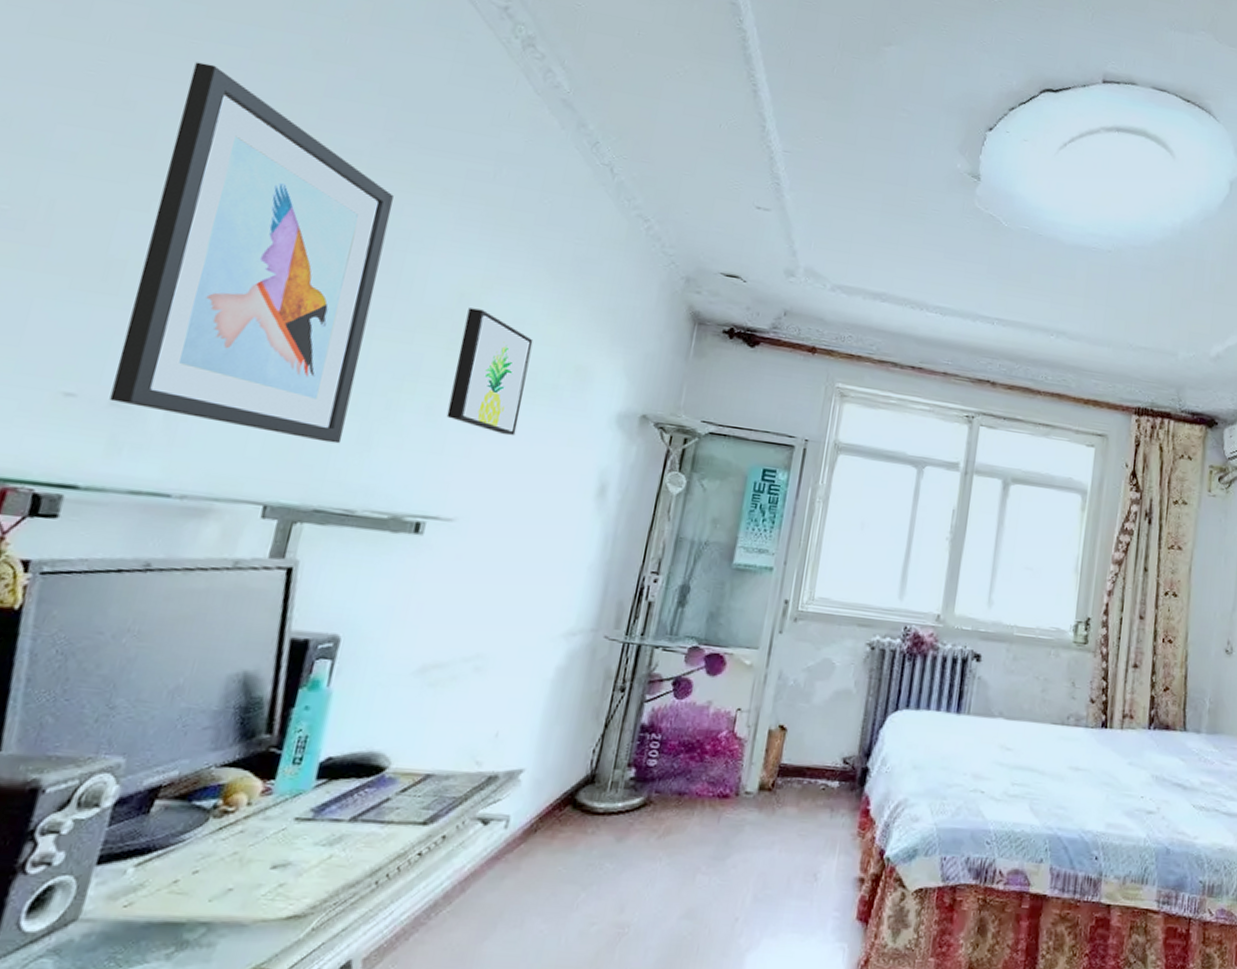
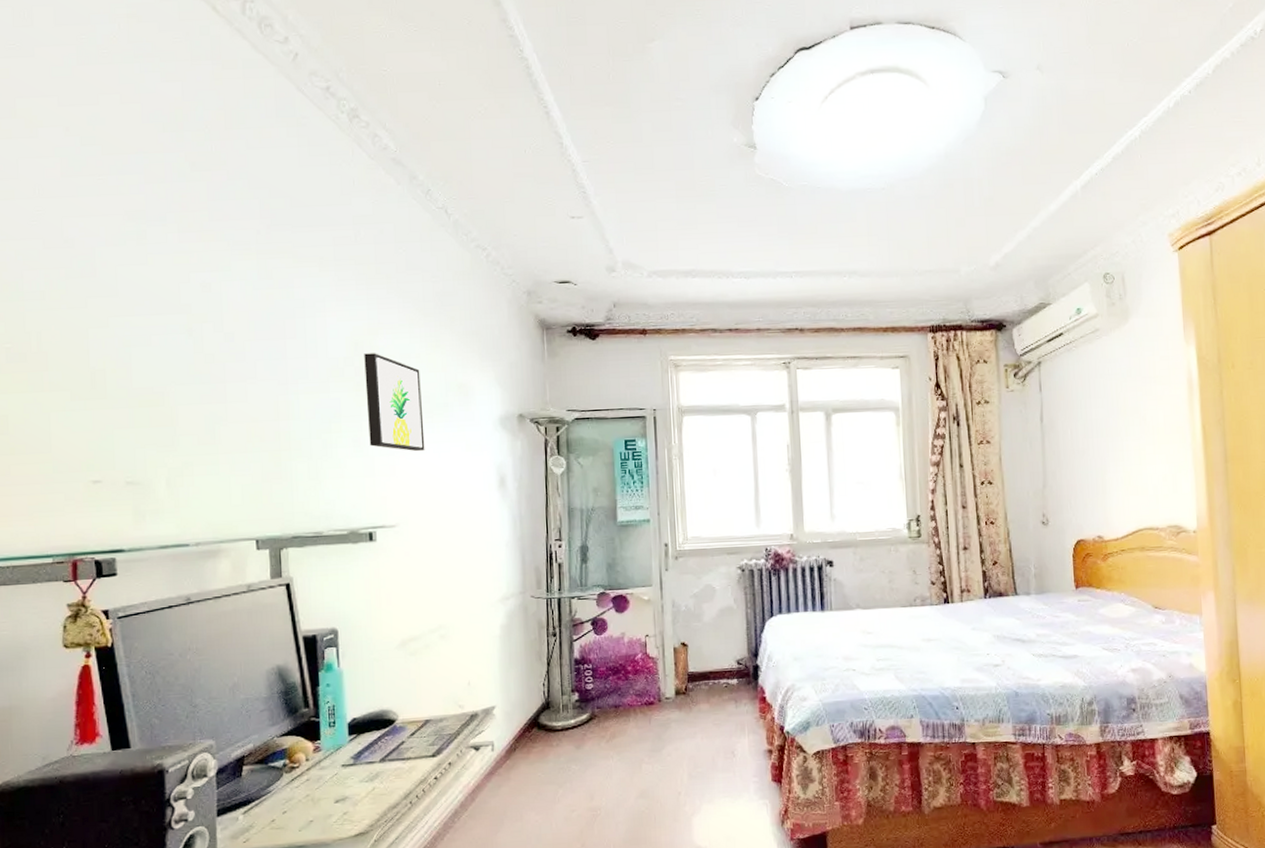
wall art: present [109,62,394,444] -> none [106,194,298,483]

